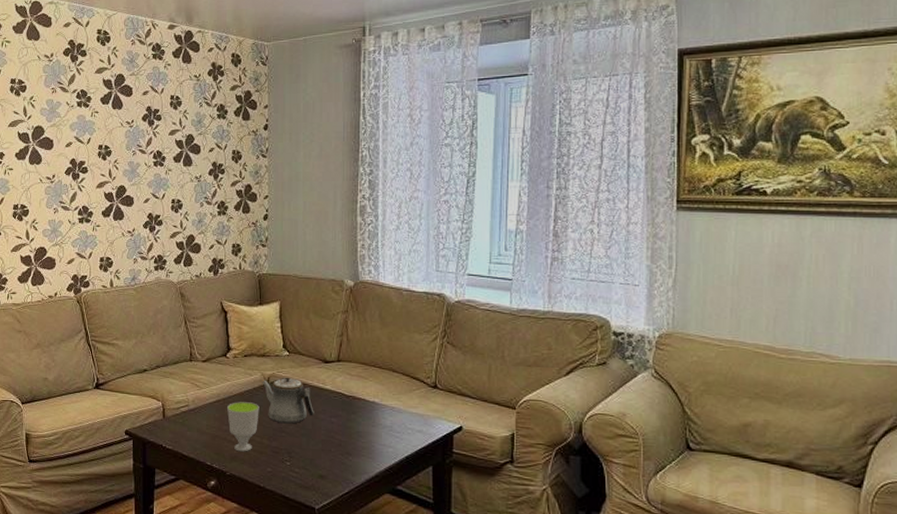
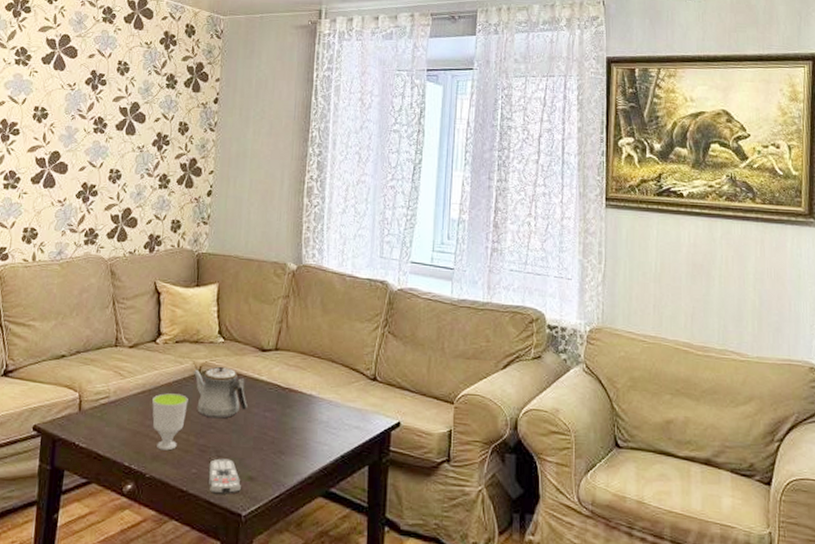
remote control: none [282,459,313,490] -> present [208,458,241,494]

